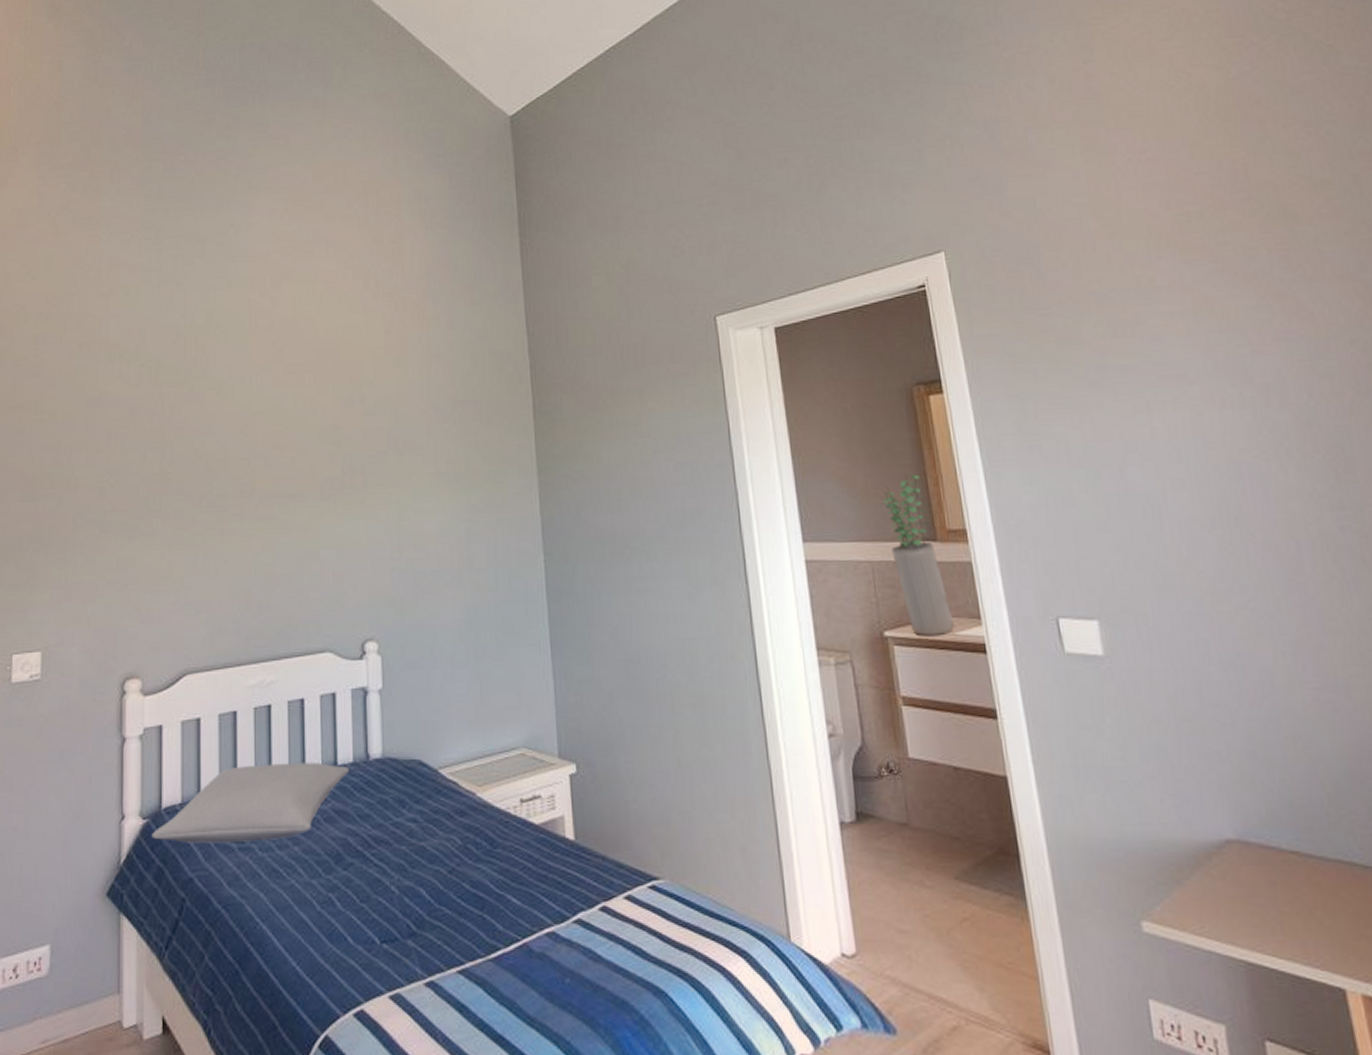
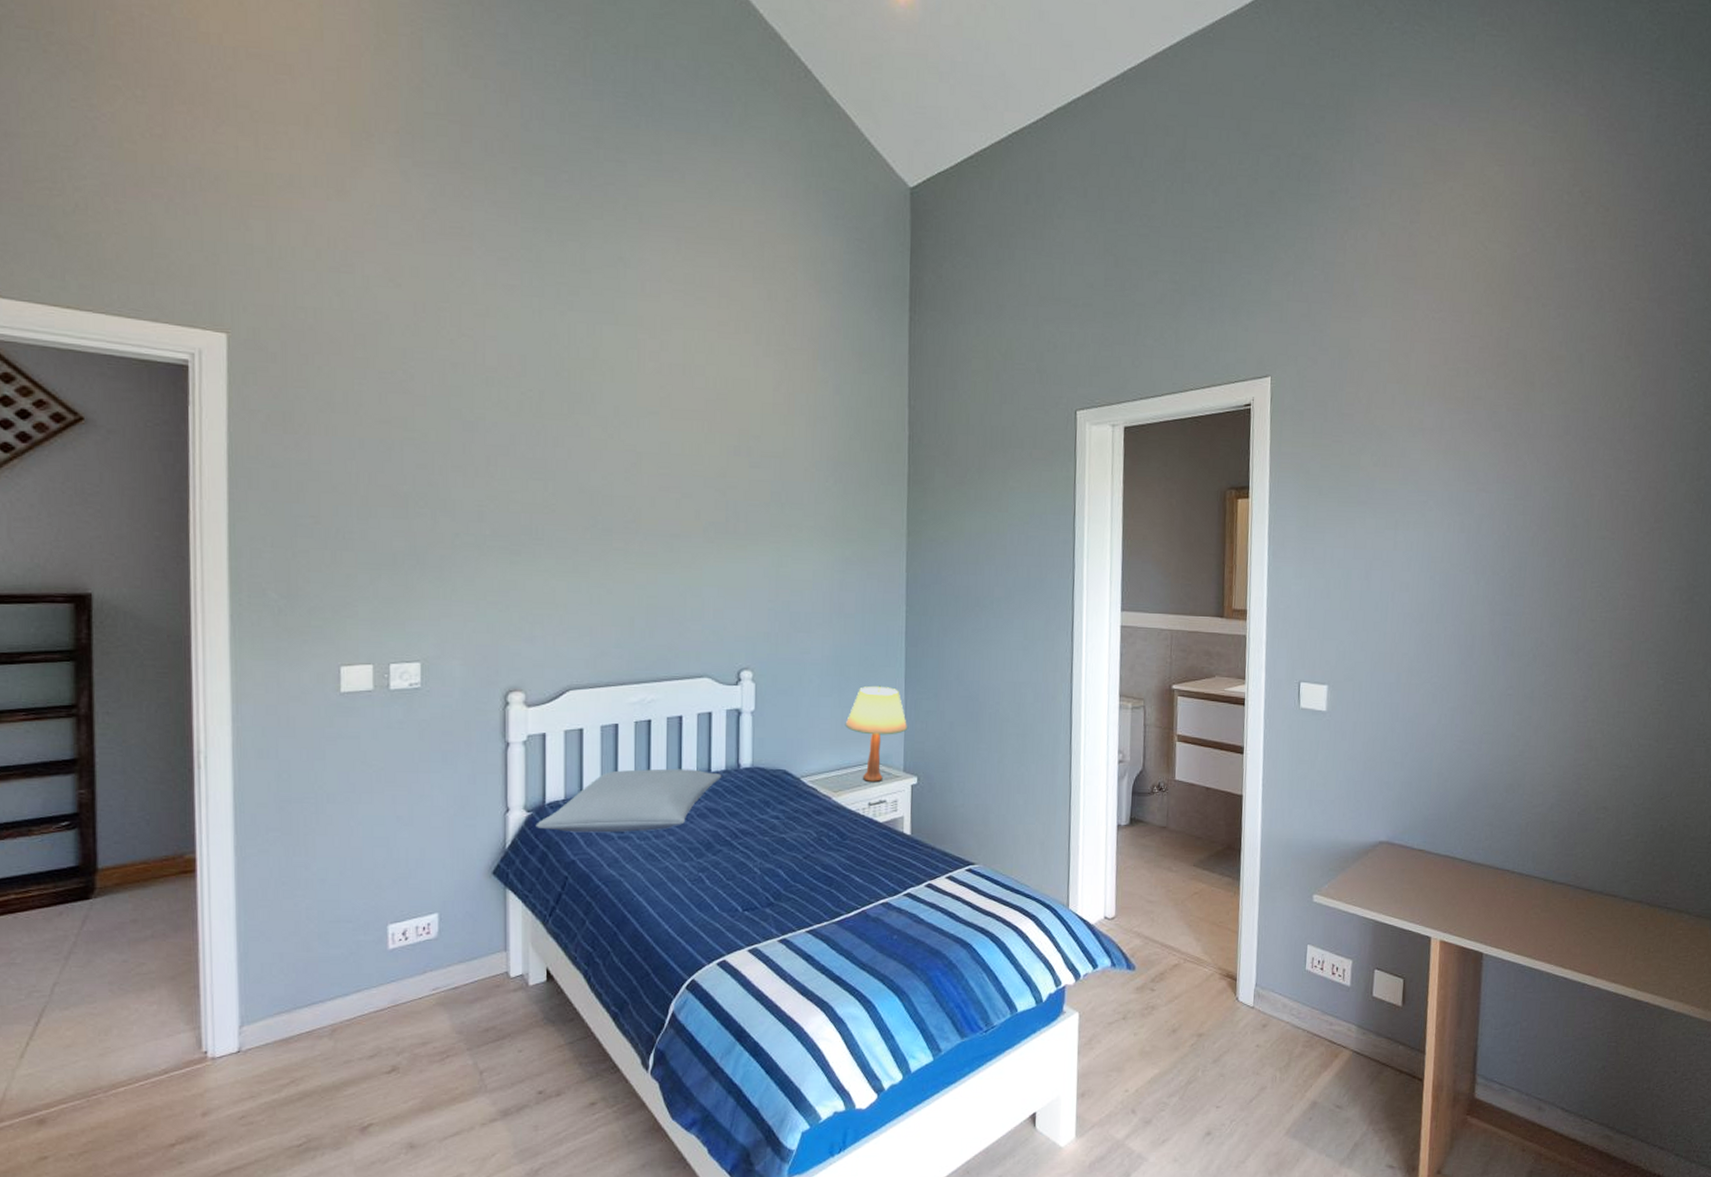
table lamp: none [485,651,560,773] -> present [845,686,908,783]
vase: present [883,466,954,637] -> none [1188,556,1225,691]

